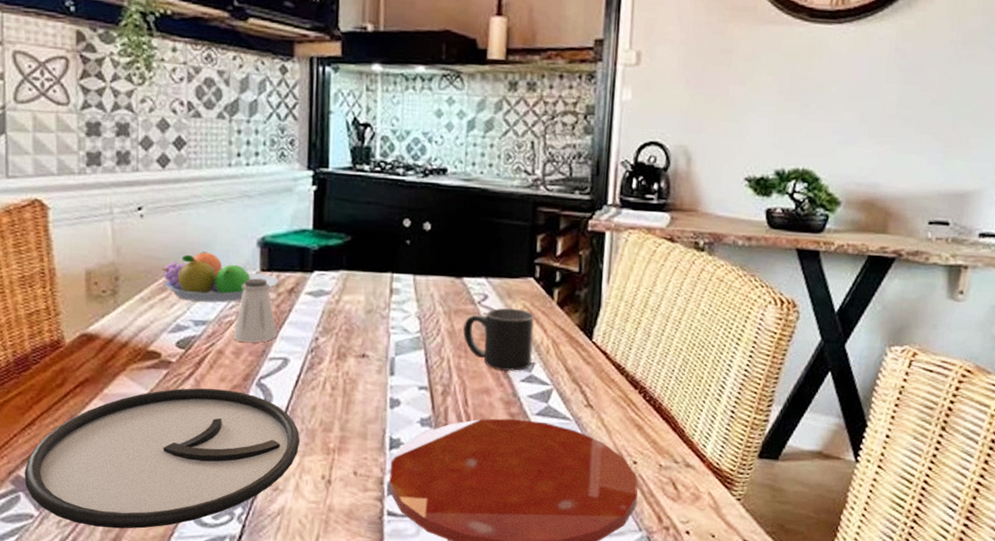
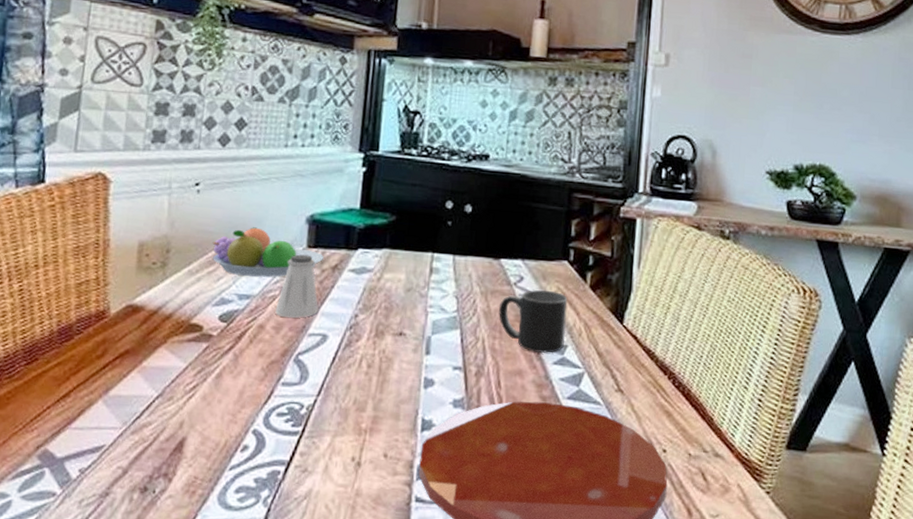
plate: present [24,388,300,529] -> none [51,362,333,510]

